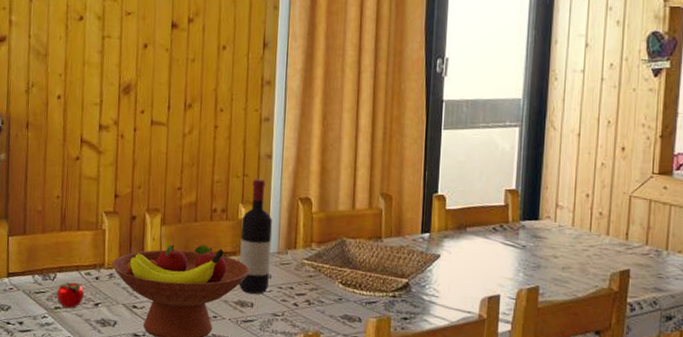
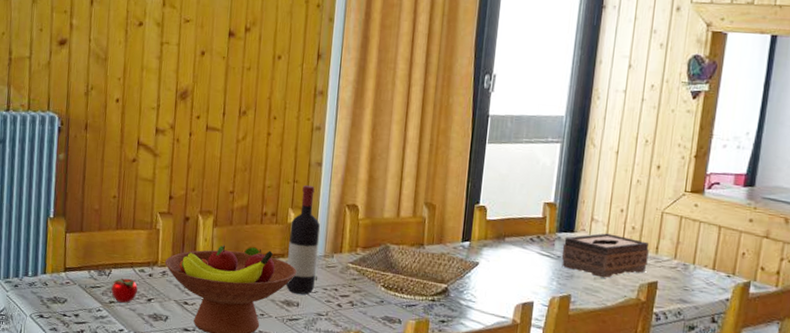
tissue box: none [526,220,619,268] -> present [561,233,650,278]

